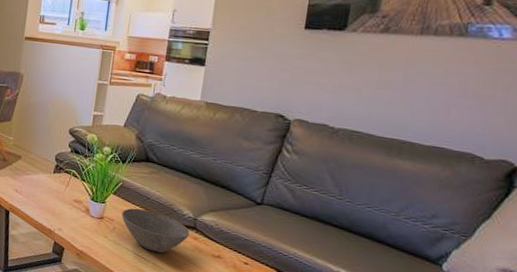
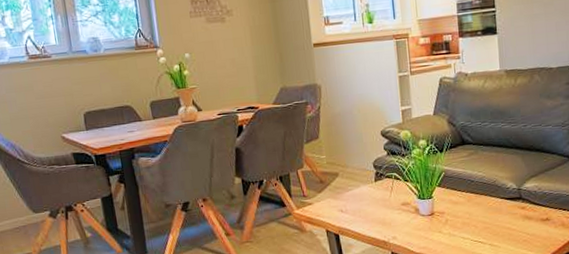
bowl: present [121,208,190,253] -> none [450,193,518,233]

